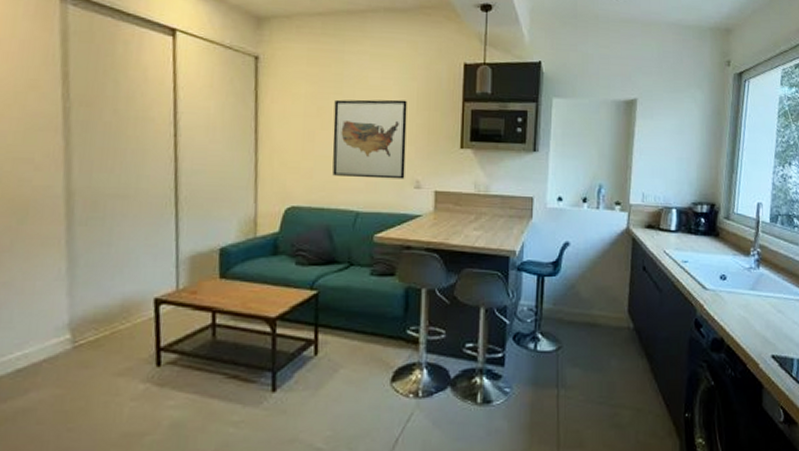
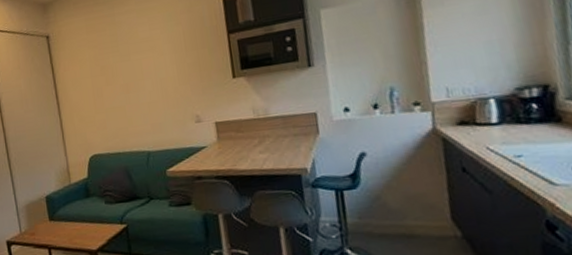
wall art: present [332,99,407,179] -> none [114,44,185,123]

